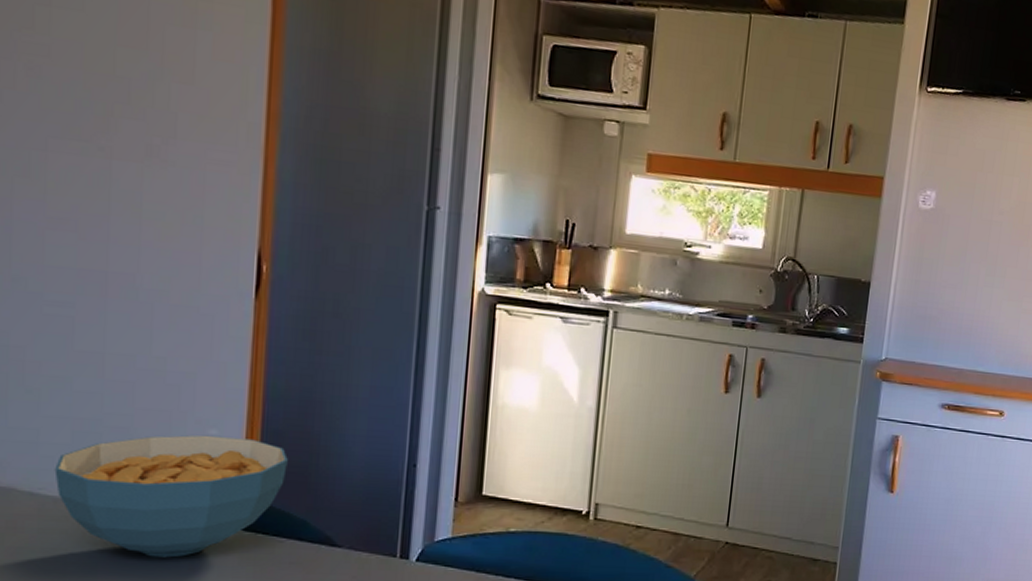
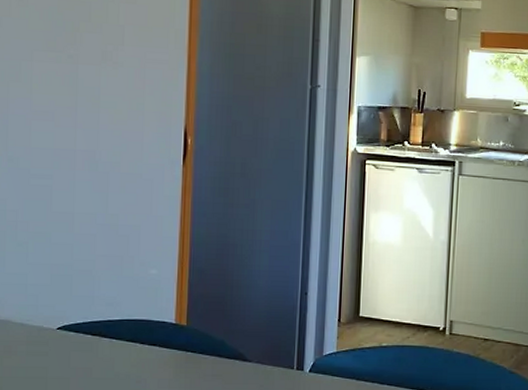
cereal bowl: present [54,435,288,558] -> none [38,274,209,373]

